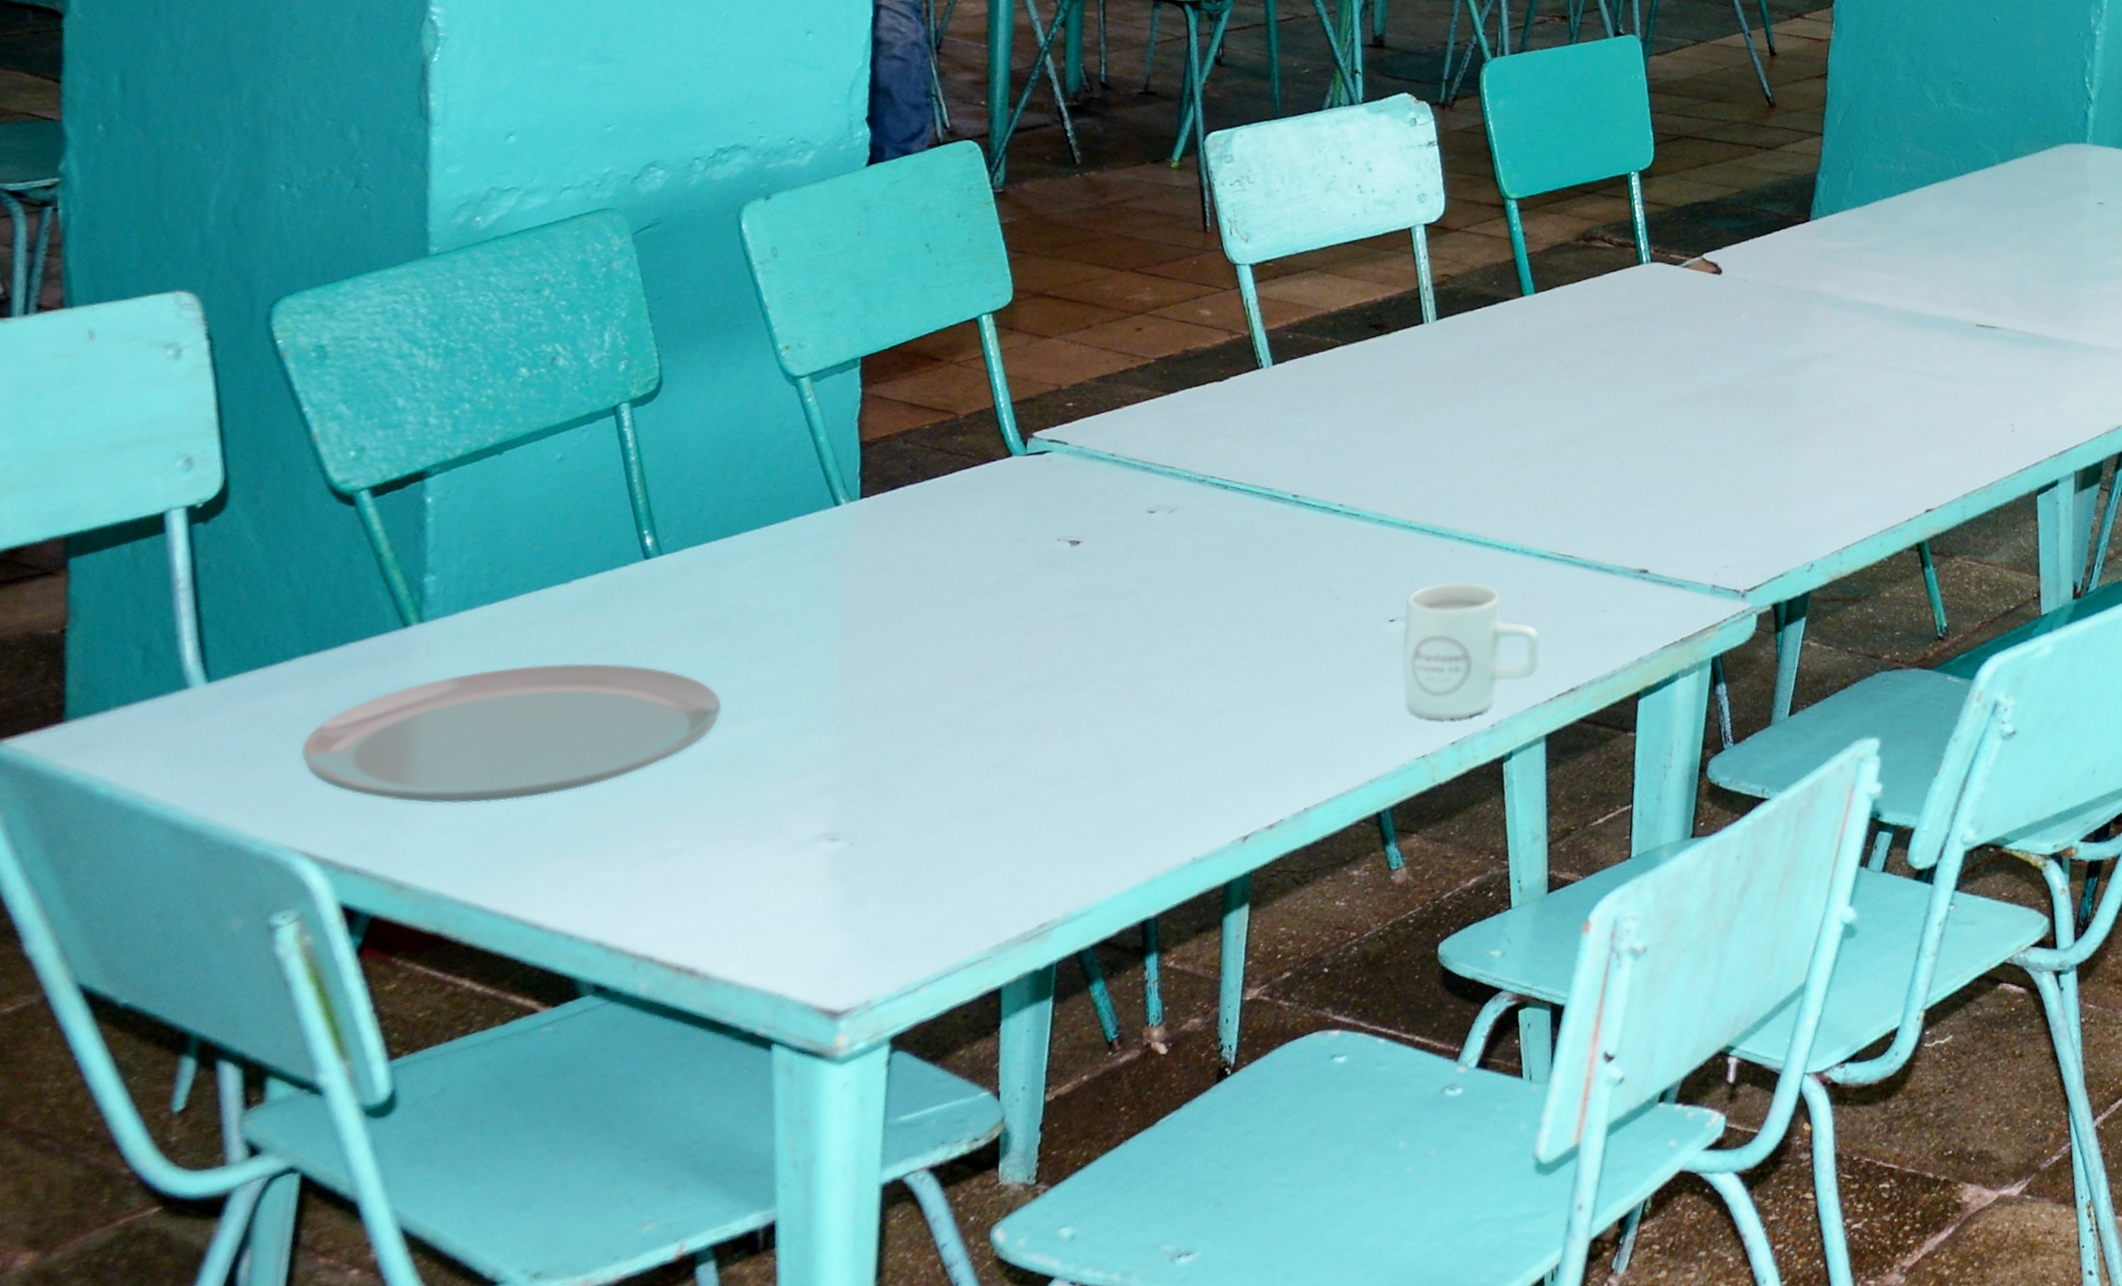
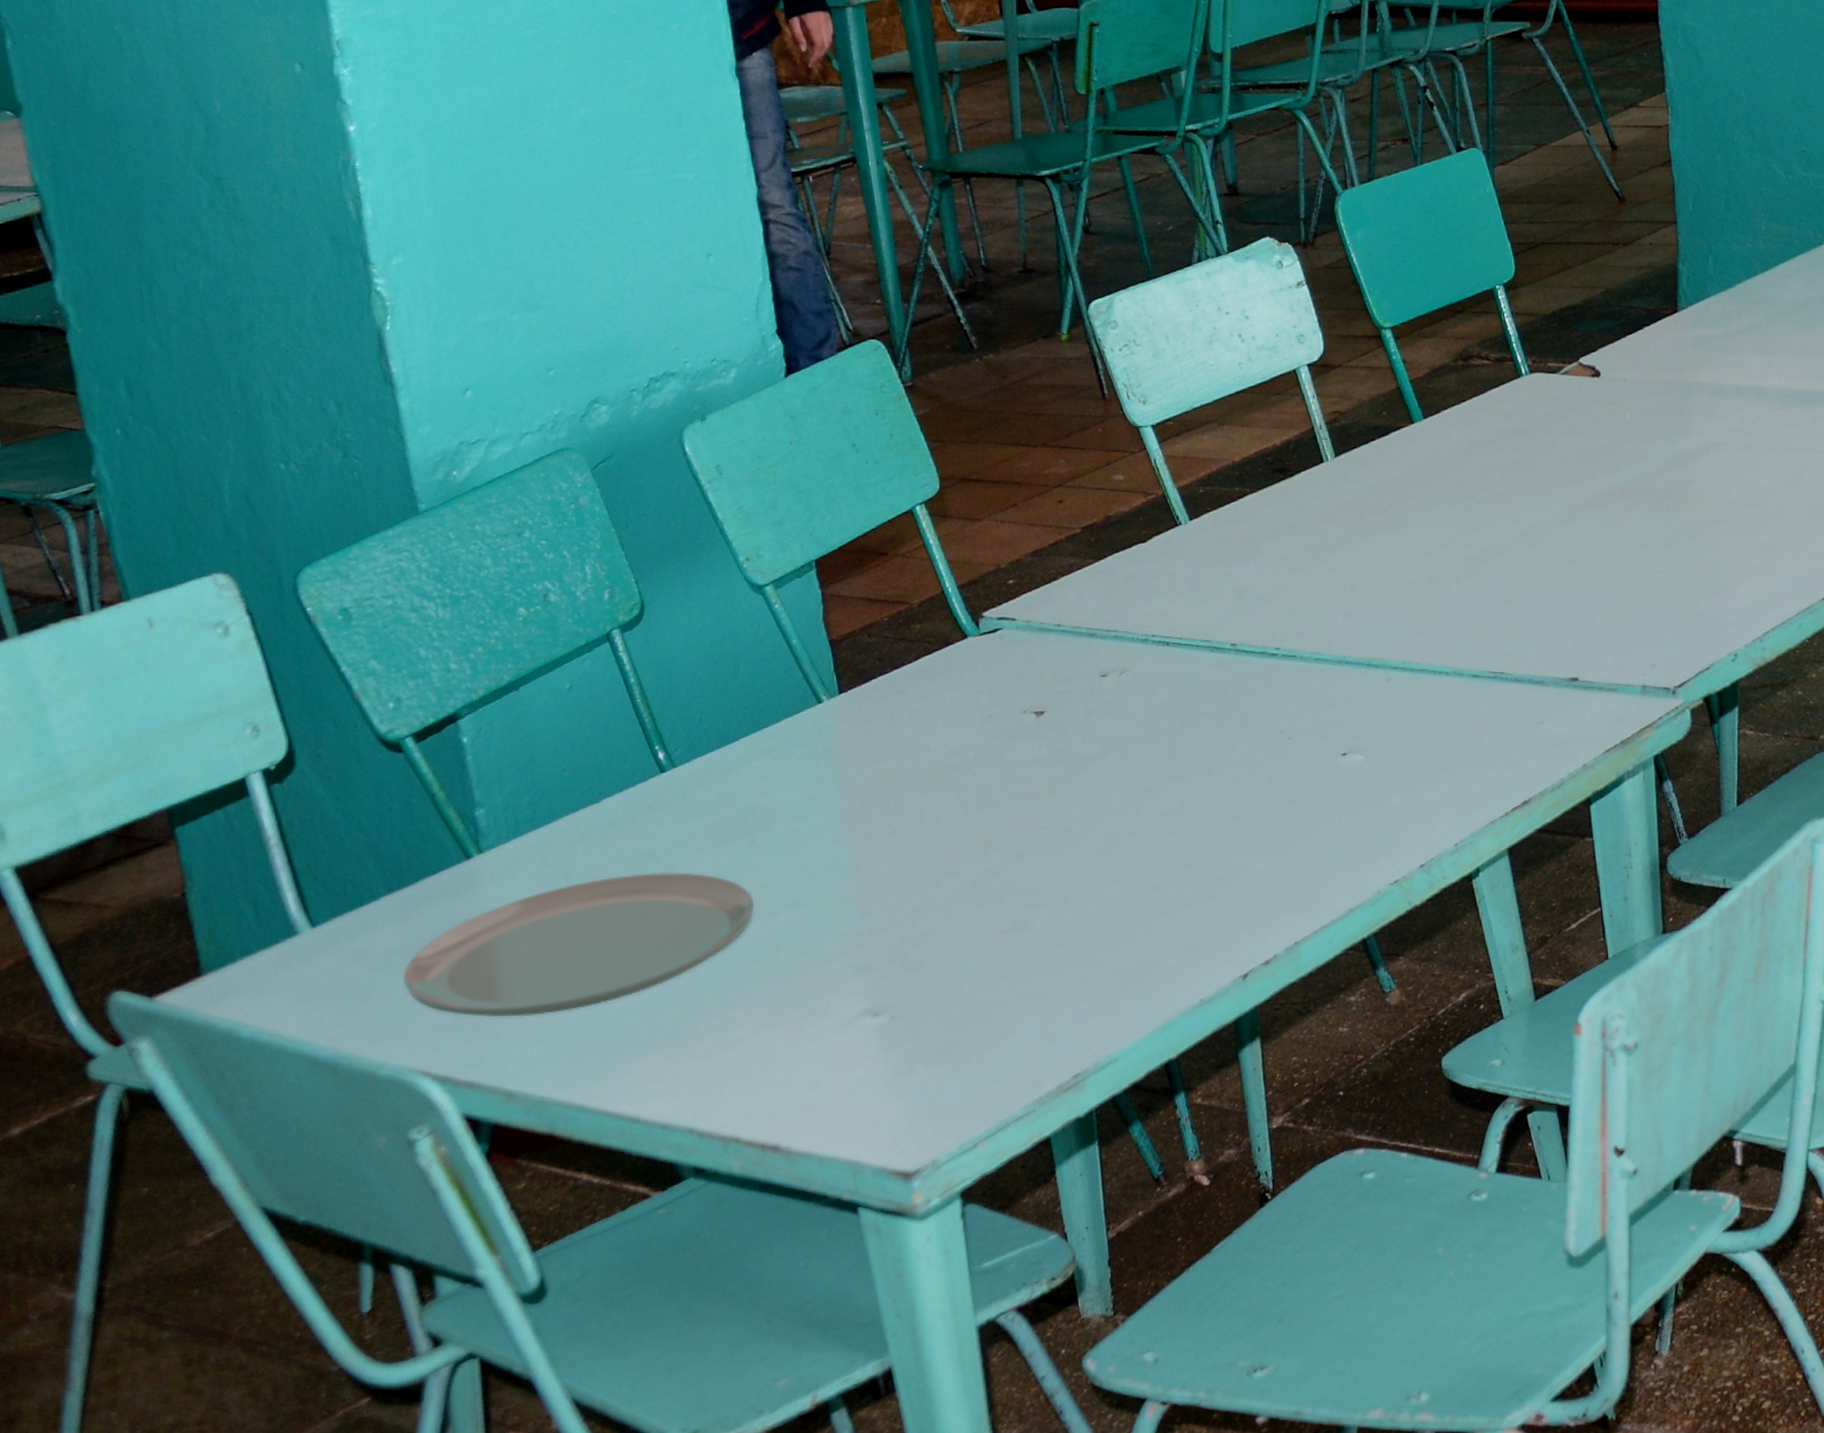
mug: present [1401,581,1541,720] -> none [1355,709,1491,845]

